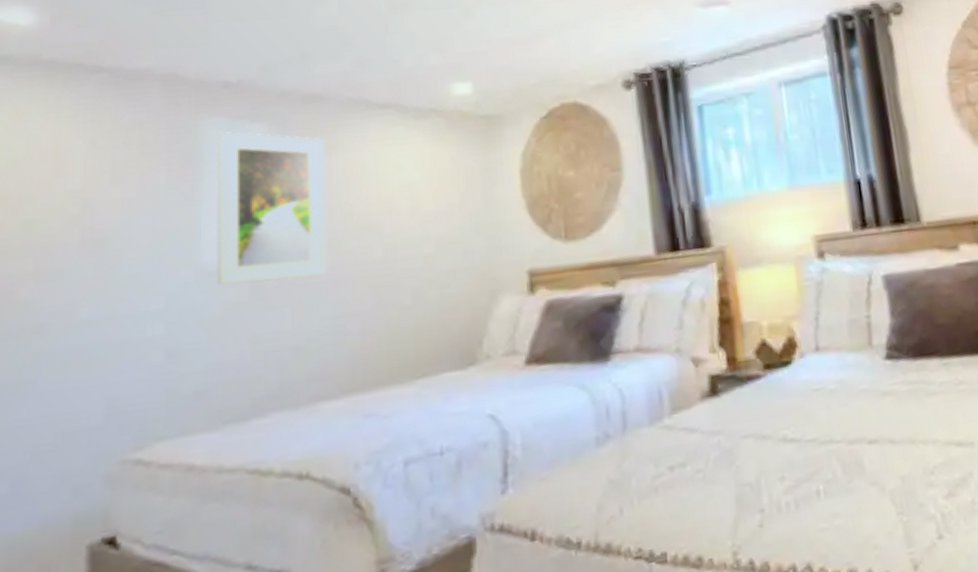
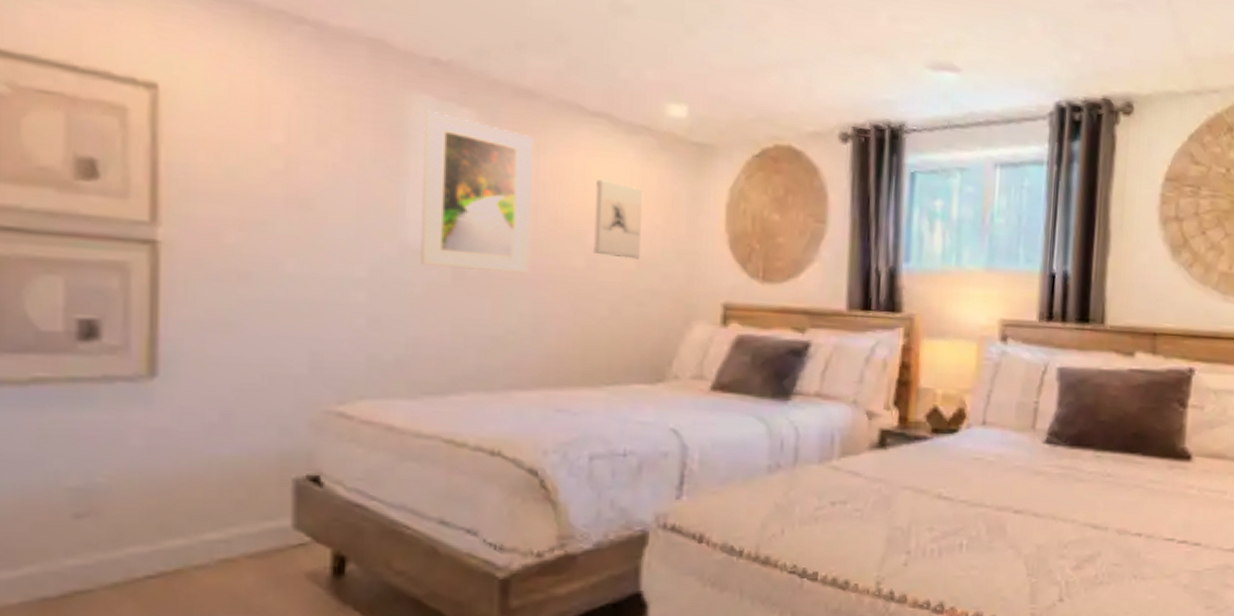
wall sculpture: none [389,167,439,242] -> present [594,180,644,259]

